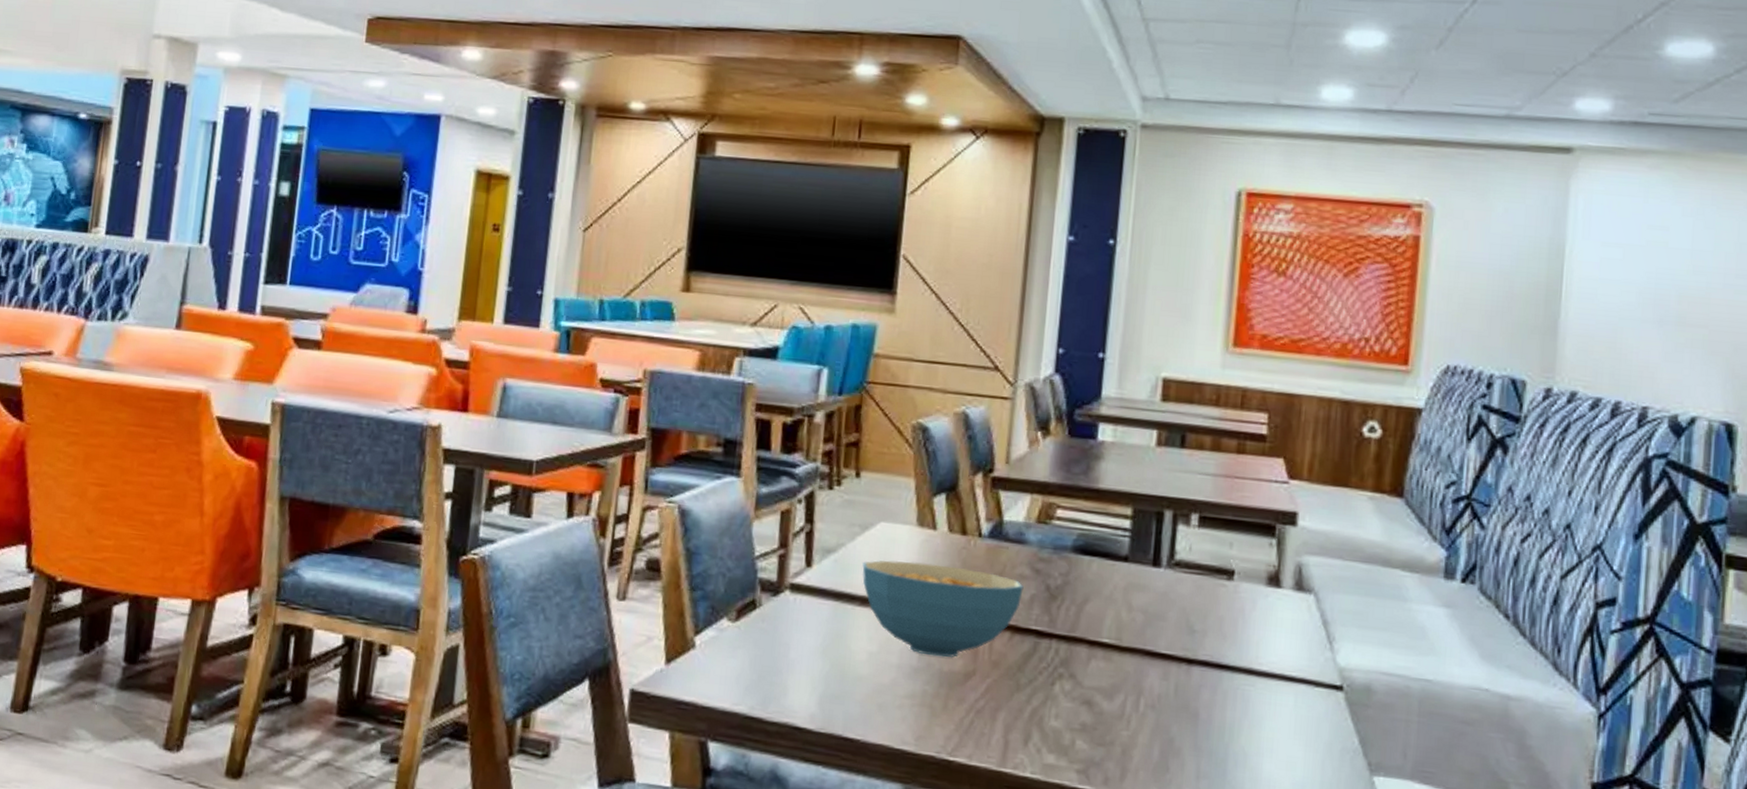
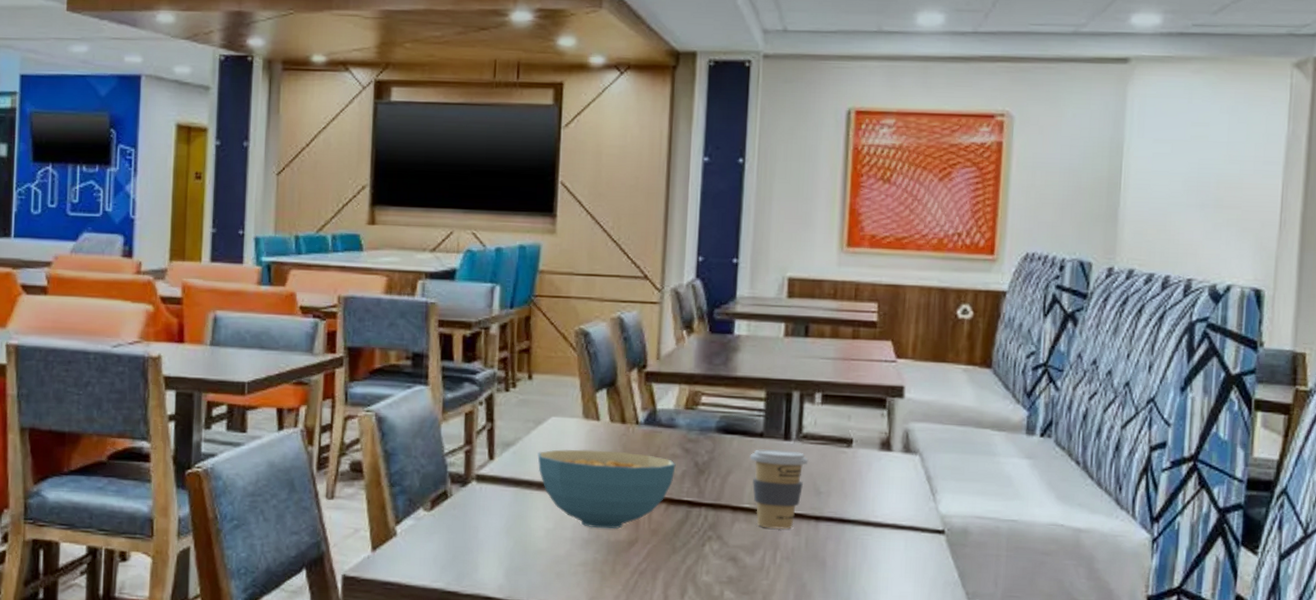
coffee cup: none [1111,575,1181,672] -> present [750,449,809,529]

